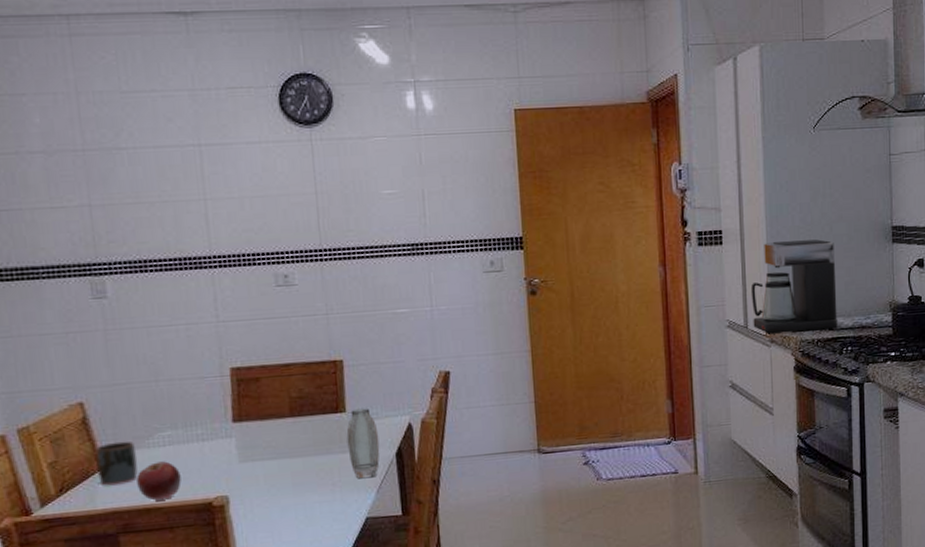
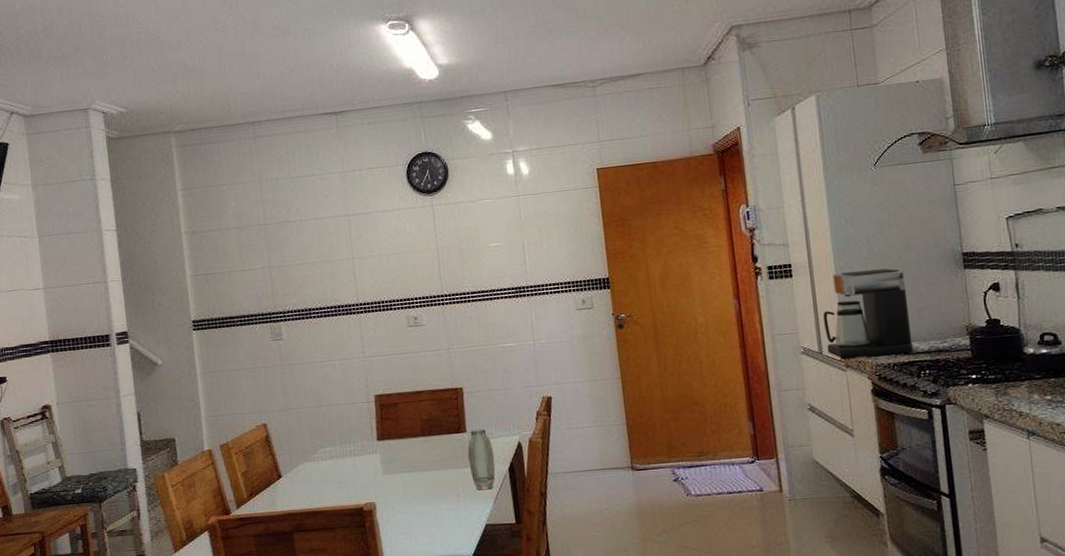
mug: present [95,441,138,486] -> none [275,455,307,492]
fruit: present [136,461,182,501] -> none [306,472,339,505]

